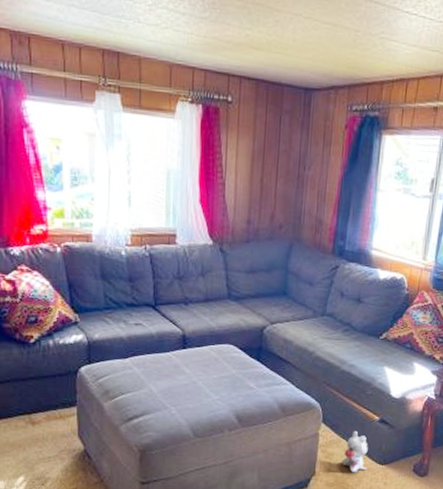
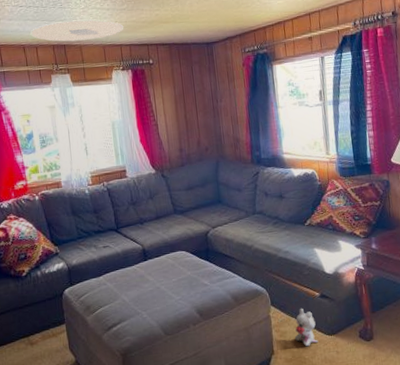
ceiling light: none [73,16,201,54] -> present [30,19,124,42]

